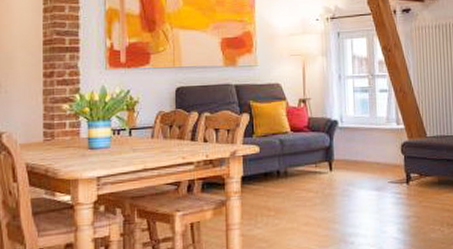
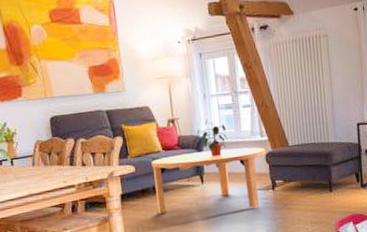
coffee table: none [278,134,401,203] -> present [151,147,266,214]
potted plant: none [329,102,361,142] -> present [197,119,228,156]

